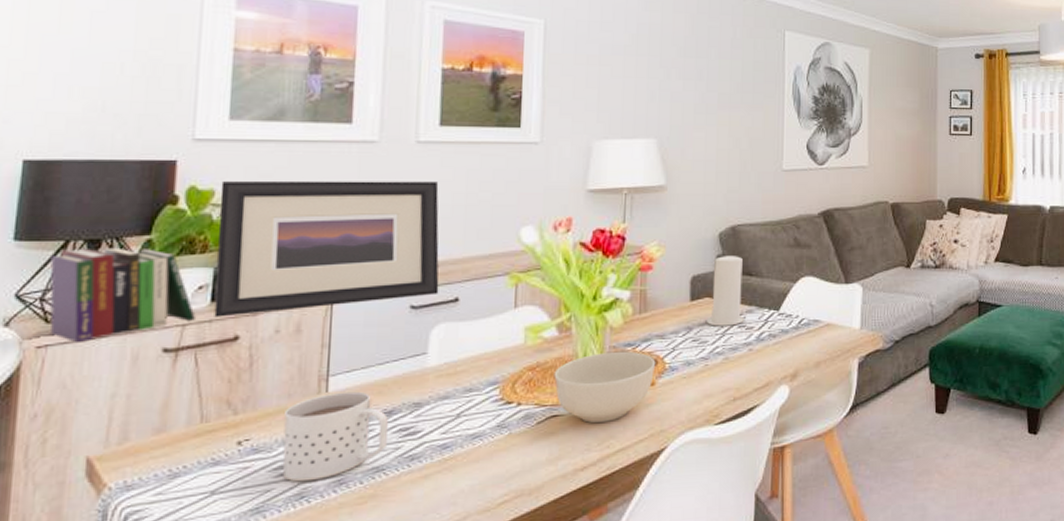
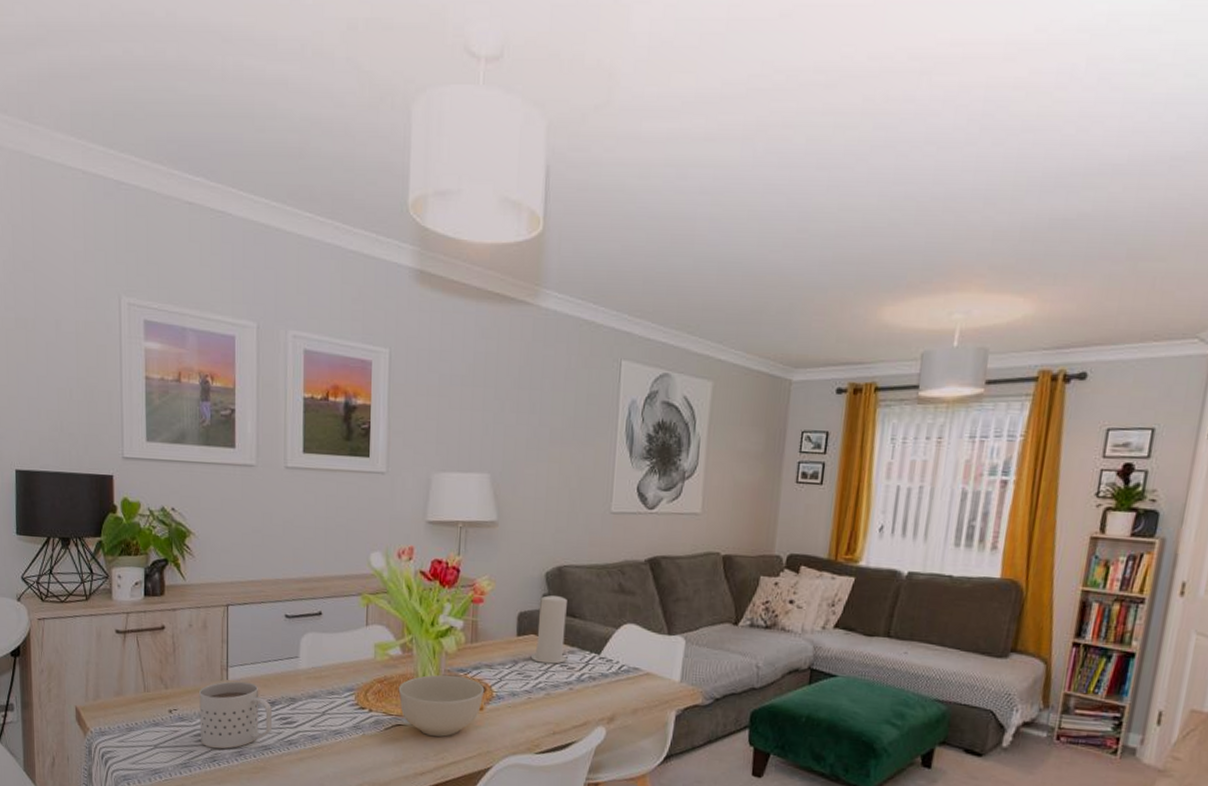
books: present [50,247,195,344] -> none [40,544,135,619]
picture frame: present [214,180,439,317] -> none [144,495,306,610]

